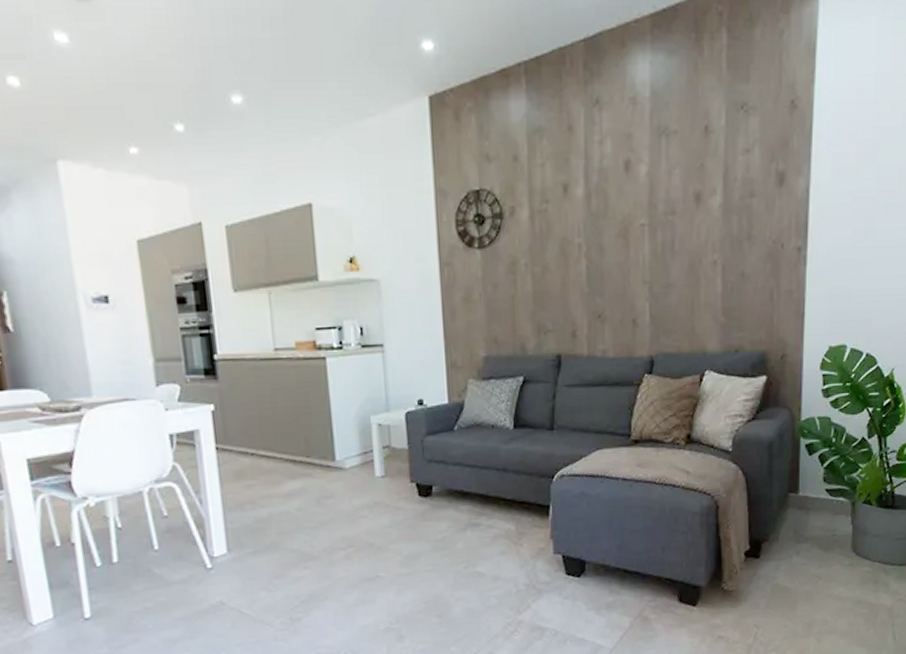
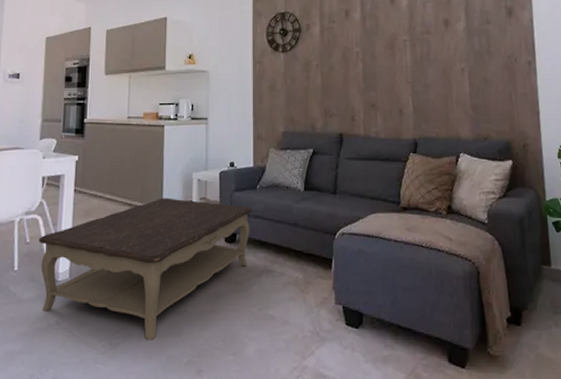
coffee table: none [179,449,451,612] -> present [38,198,253,340]

